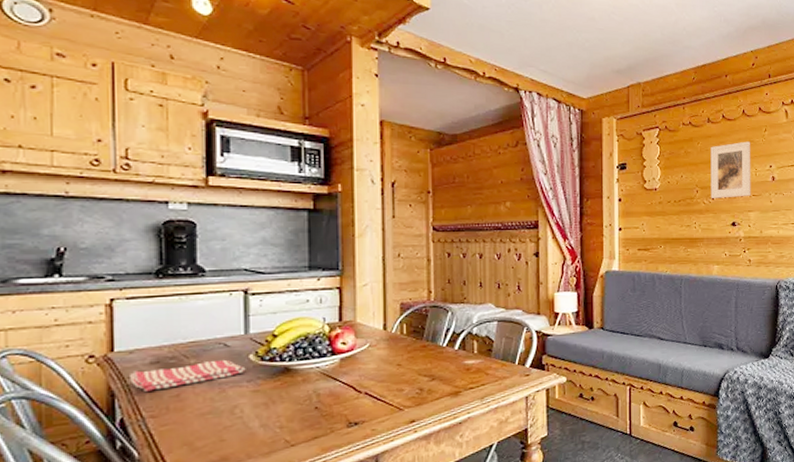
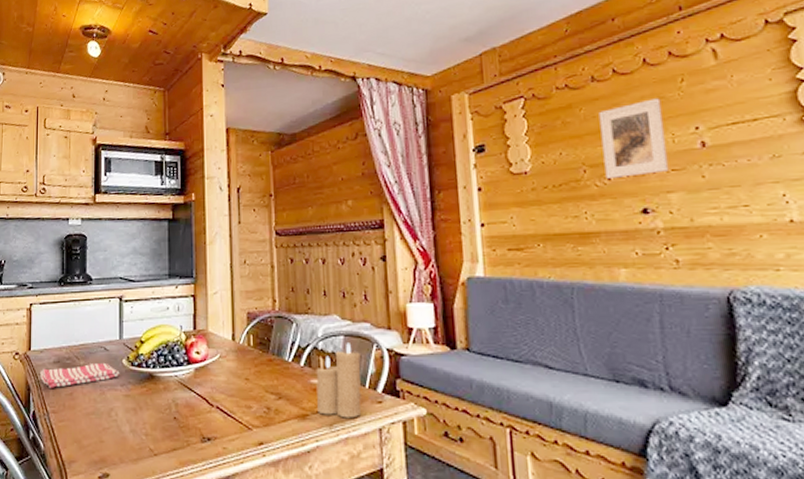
candle: none [470,327,512,392] -> present [316,343,362,419]

